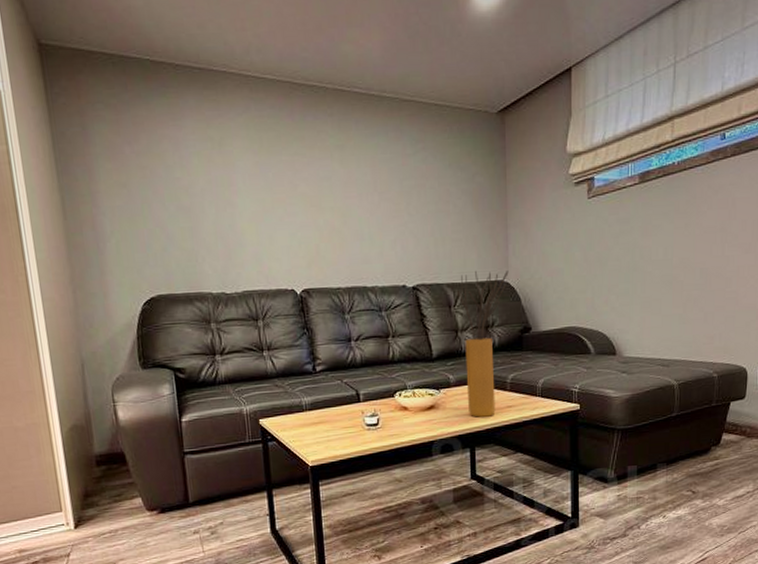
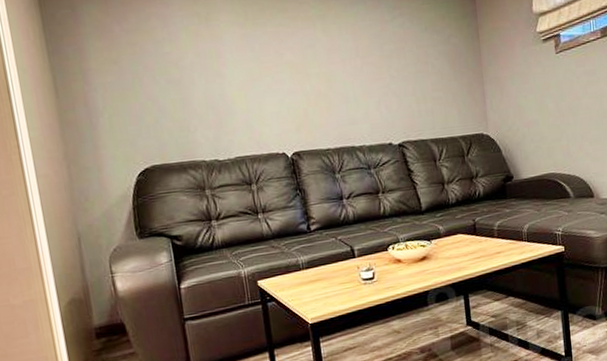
vase: present [456,271,509,418] -> none [440,124,488,265]

